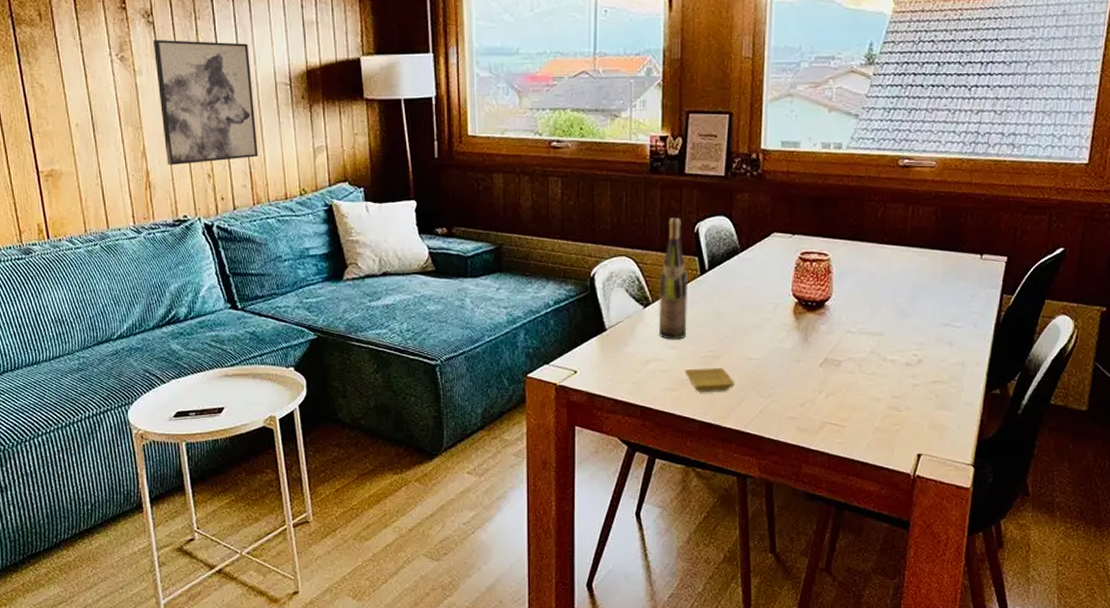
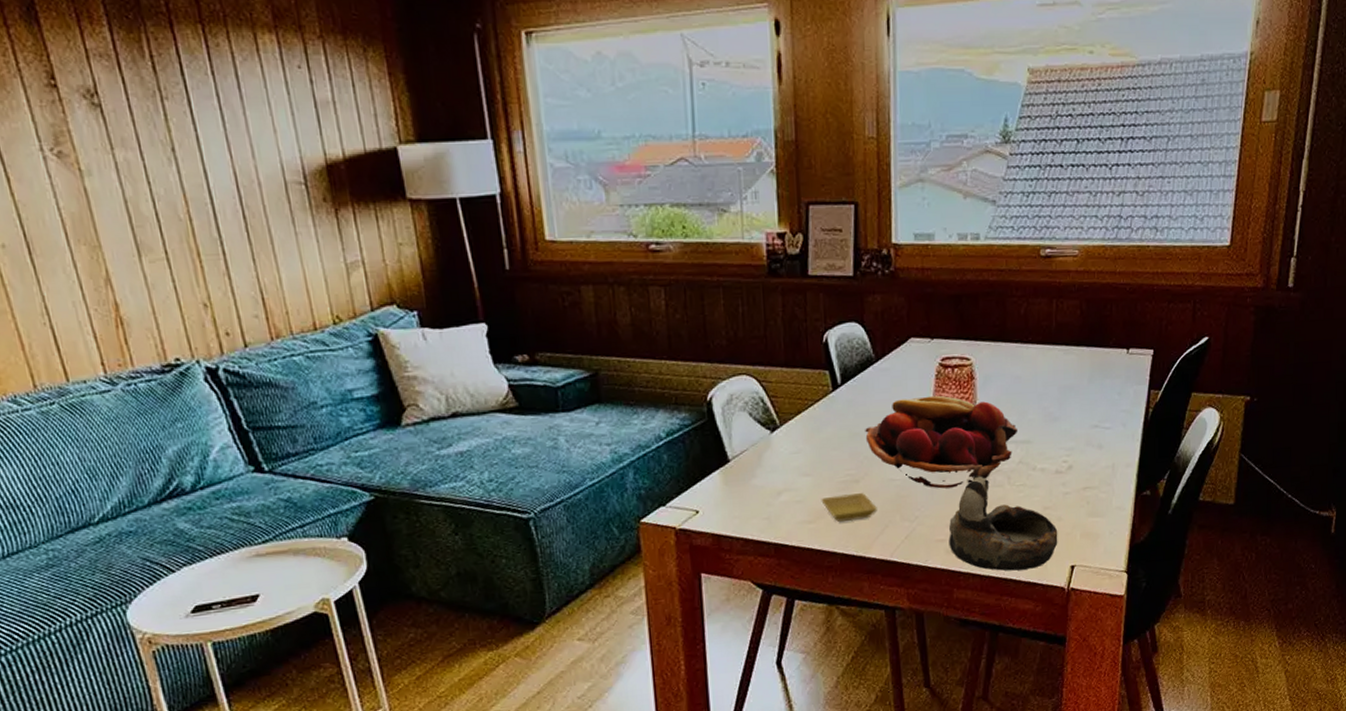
wall art: present [152,39,258,165] -> none [102,127,271,294]
wine bottle: present [658,218,687,340] -> none [786,327,821,466]
fruit basket: none [728,285,871,370] -> present [865,395,1019,489]
bowl: none [800,360,906,453] -> present [949,475,1058,571]

